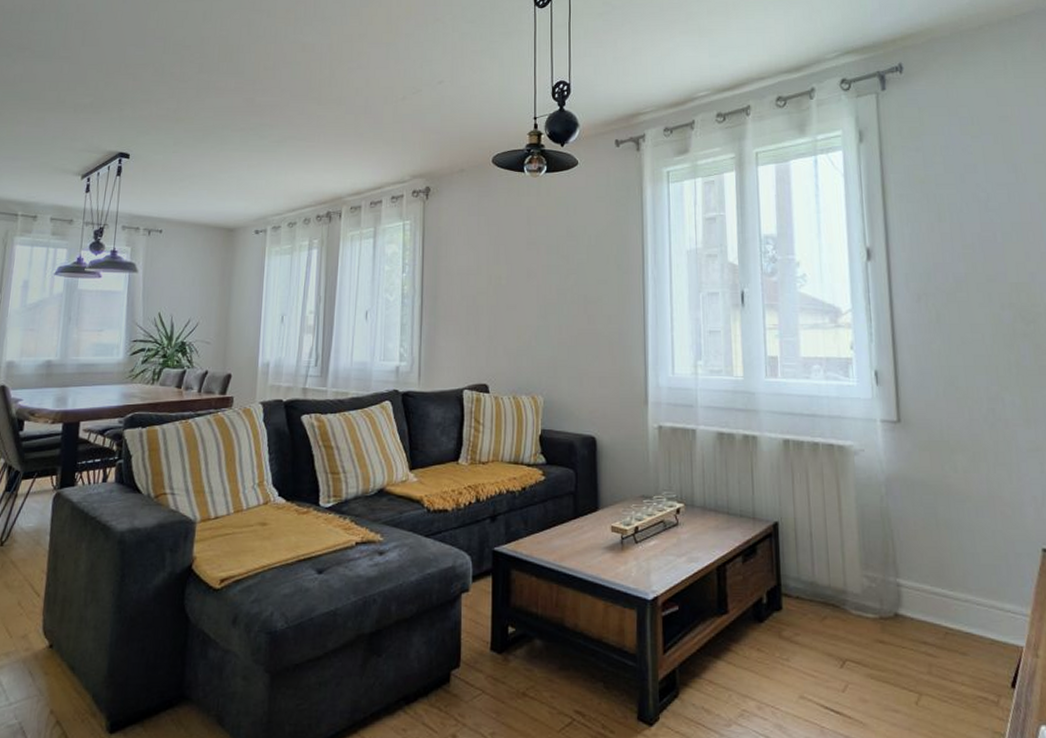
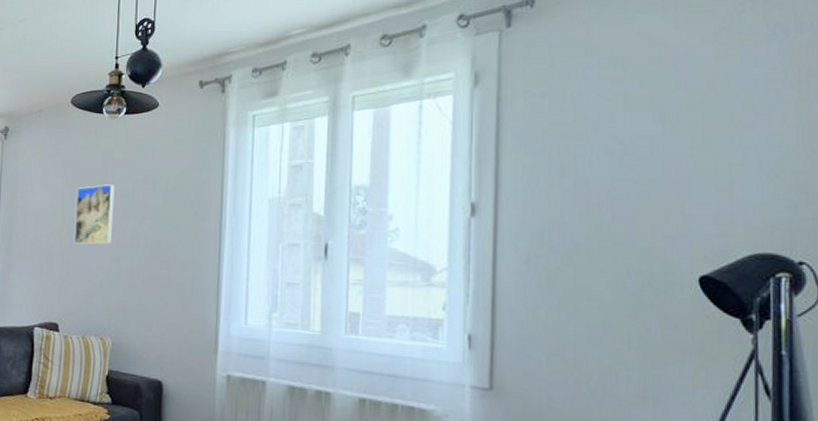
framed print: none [500,241,539,302] -> present [73,184,115,245]

